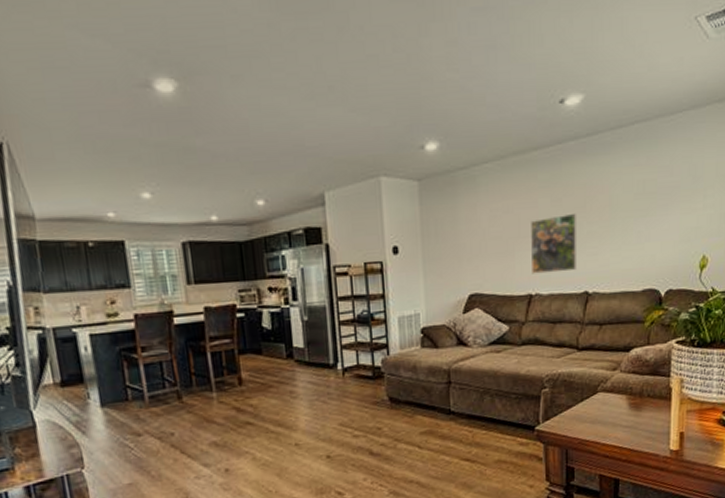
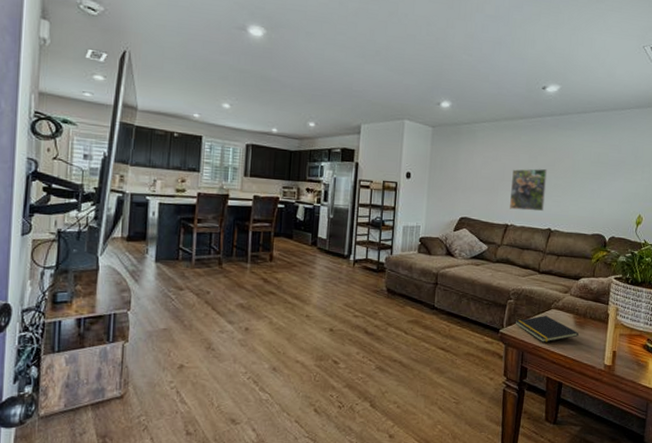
notepad: none [553,400,635,435] -> present [515,315,579,342]

